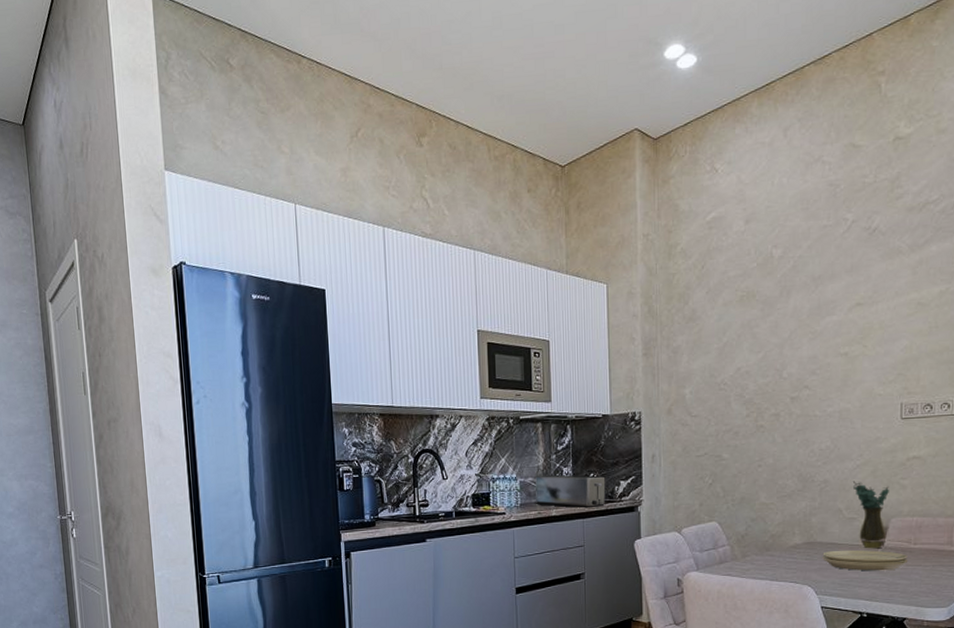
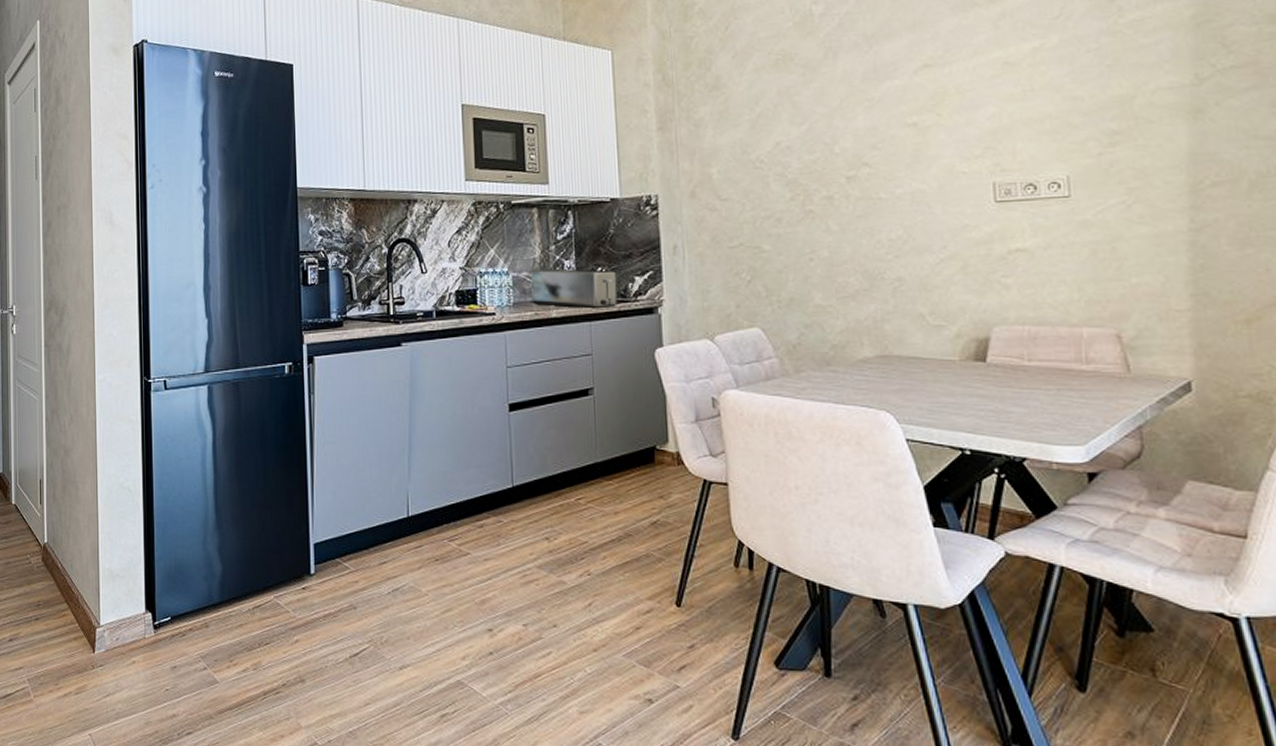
plate: present [822,550,909,571] -> none [902,366,1023,395]
vase: present [852,481,889,549] -> none [936,279,989,366]

